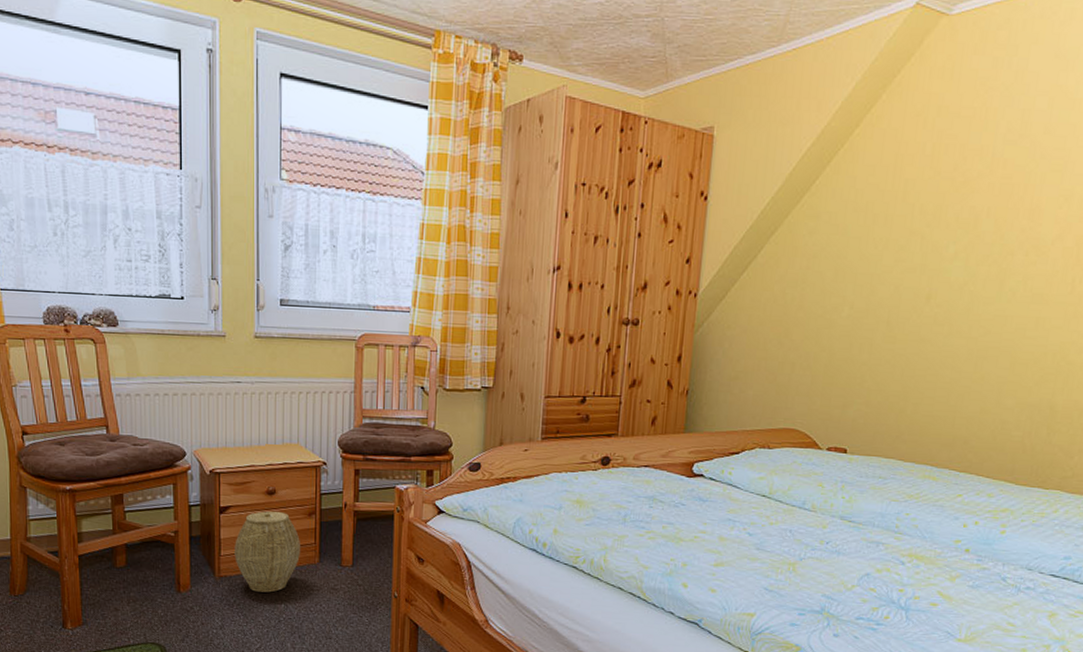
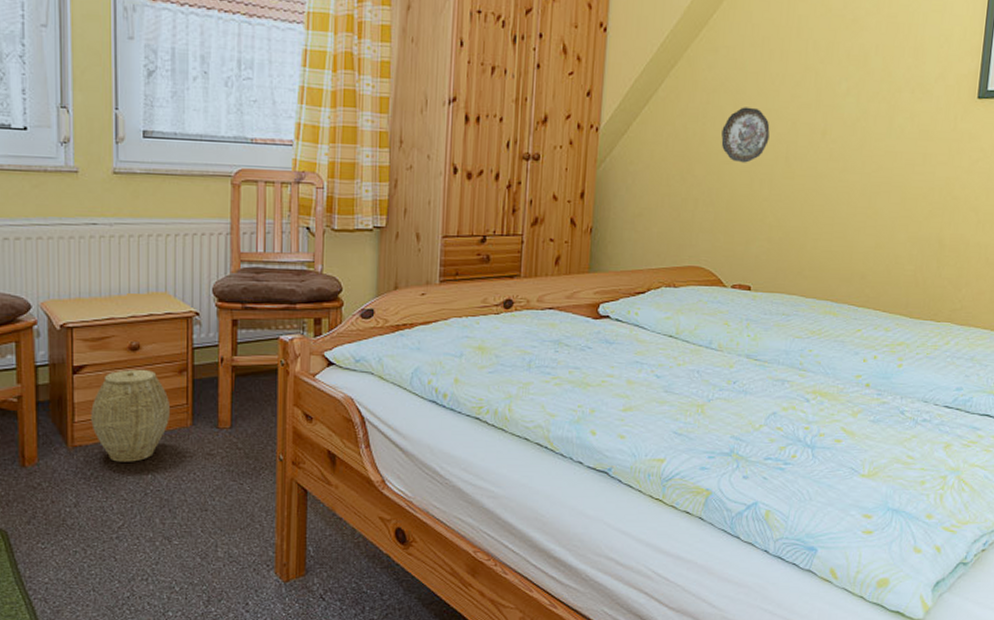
decorative plate: none [820,272,872,327] -> present [721,107,770,163]

